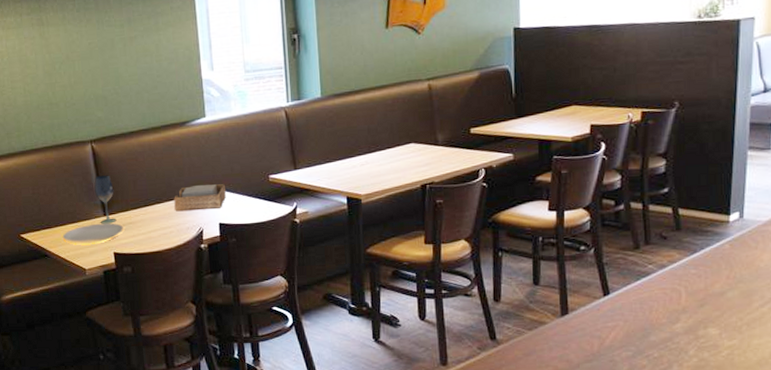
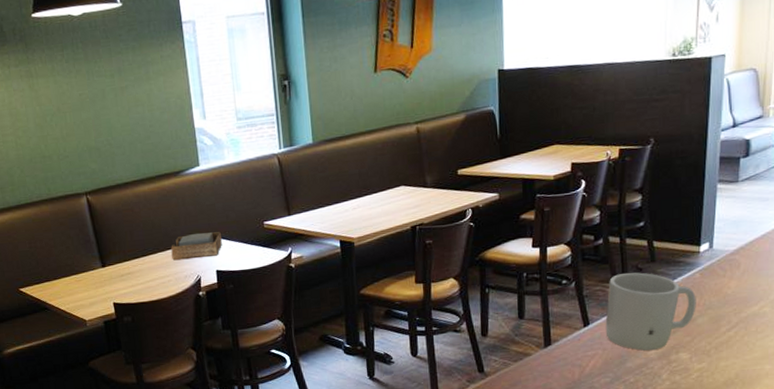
plate: present [62,223,123,244] -> none [61,274,122,296]
wineglass: present [94,175,117,224] -> none [91,226,115,276]
mug: none [627,240,726,324] -> present [605,272,696,351]

